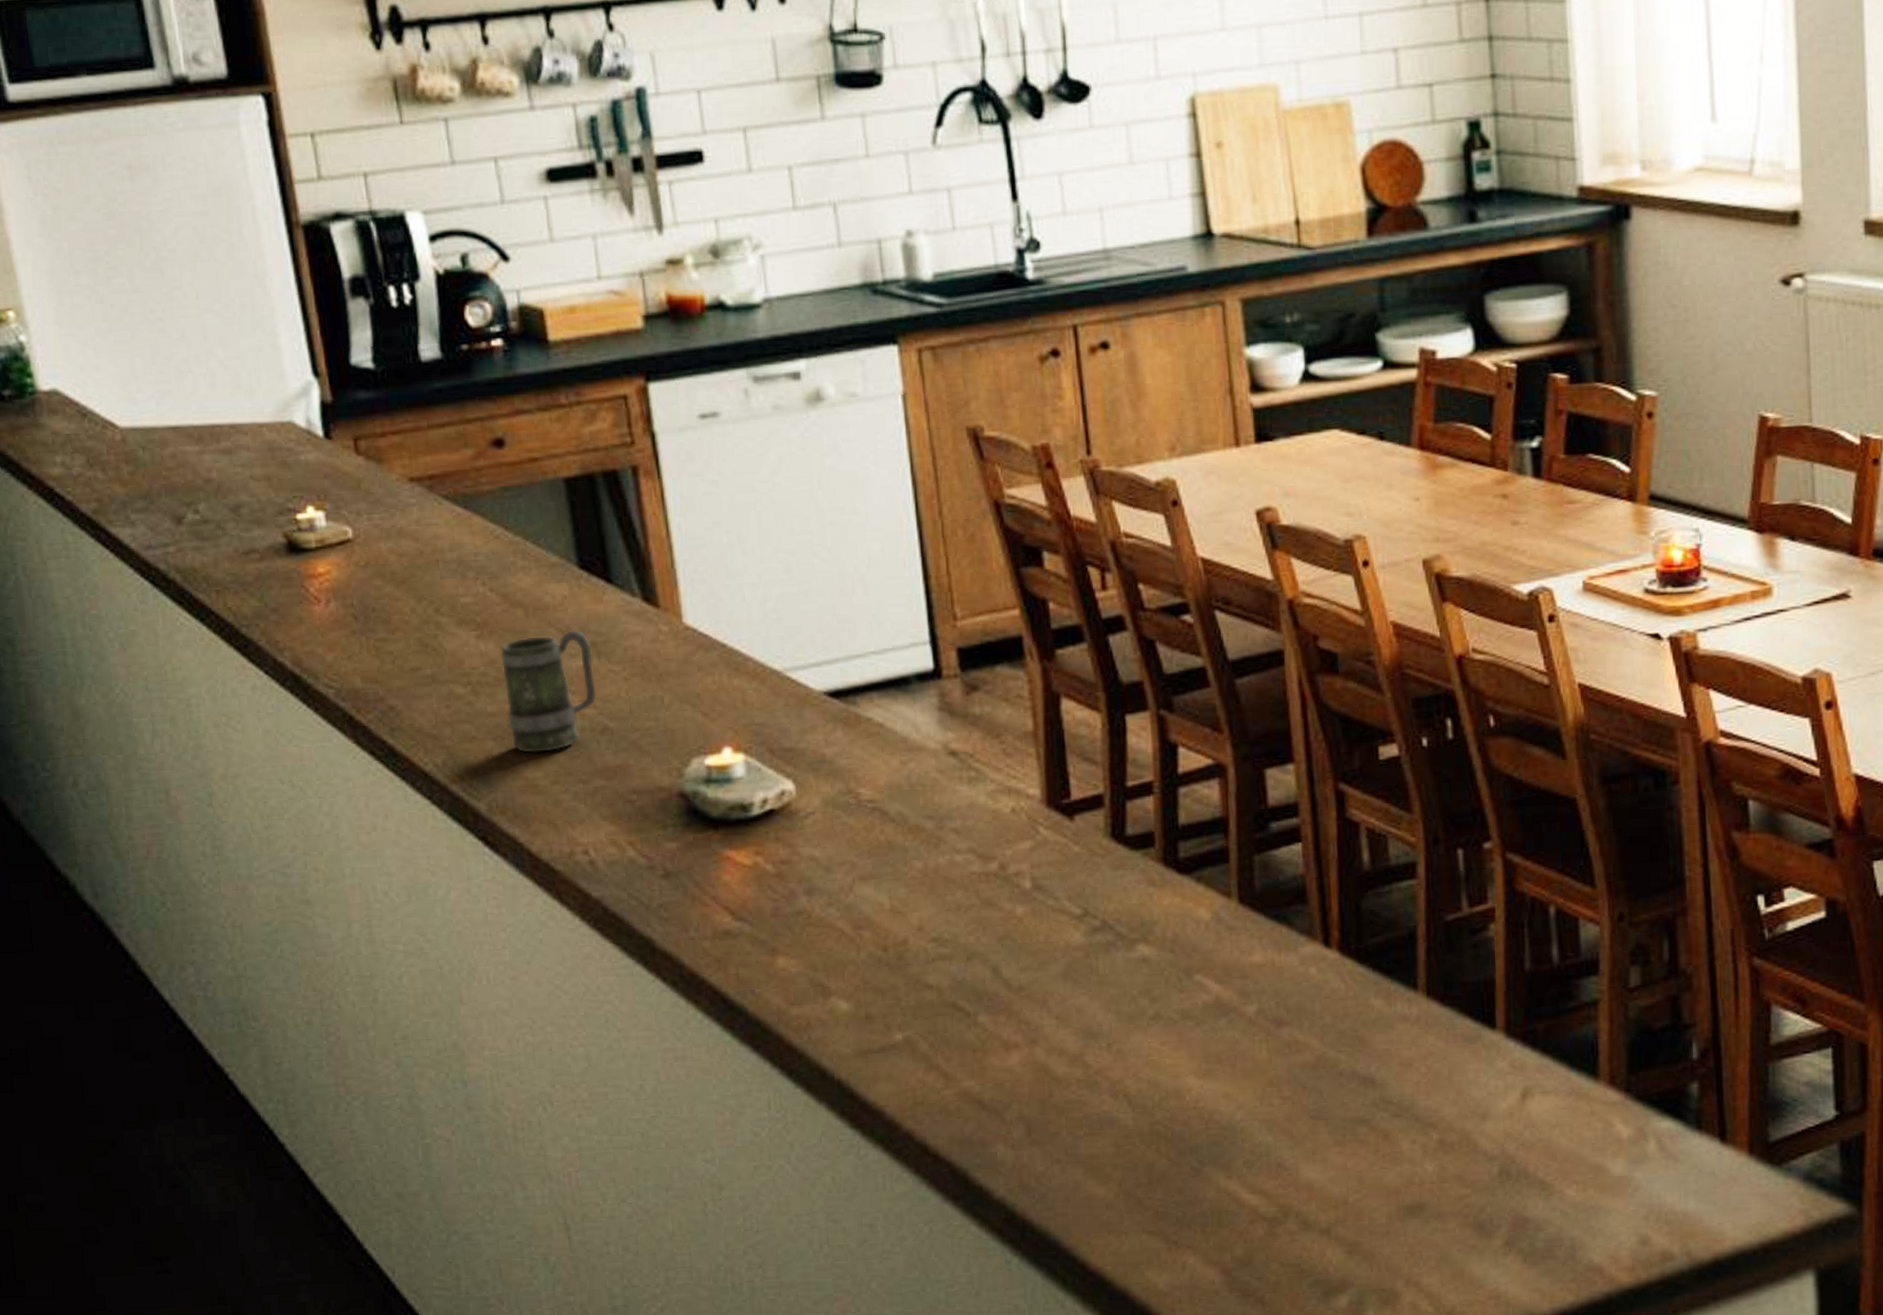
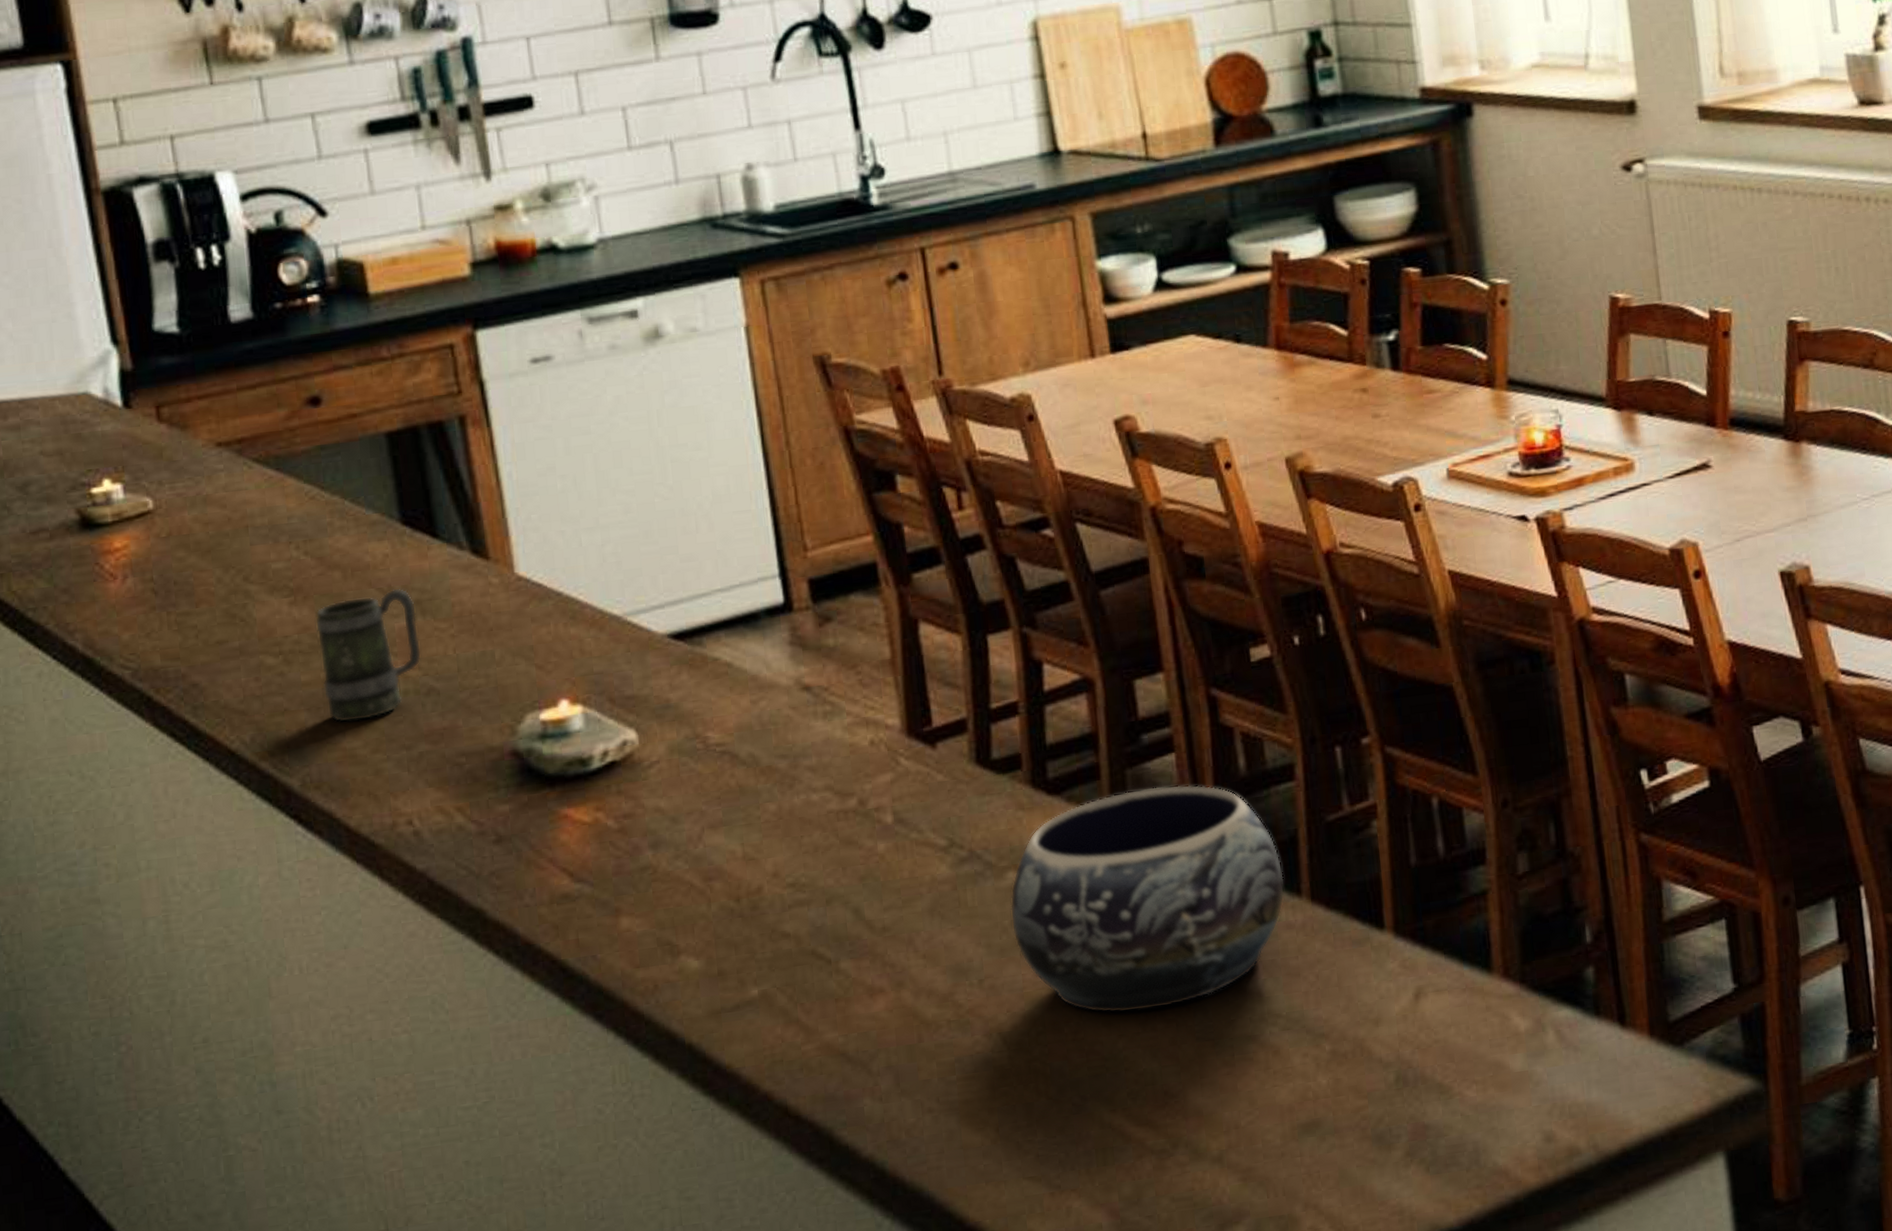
decorative bowl: none [1139,873,1402,1087] -> present [1010,784,1285,1014]

